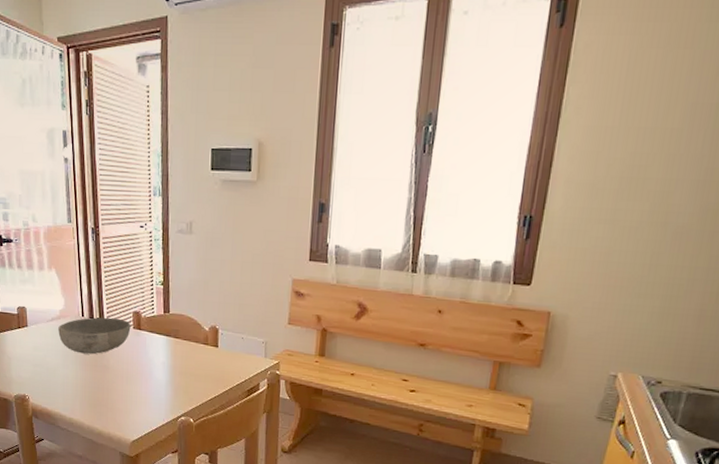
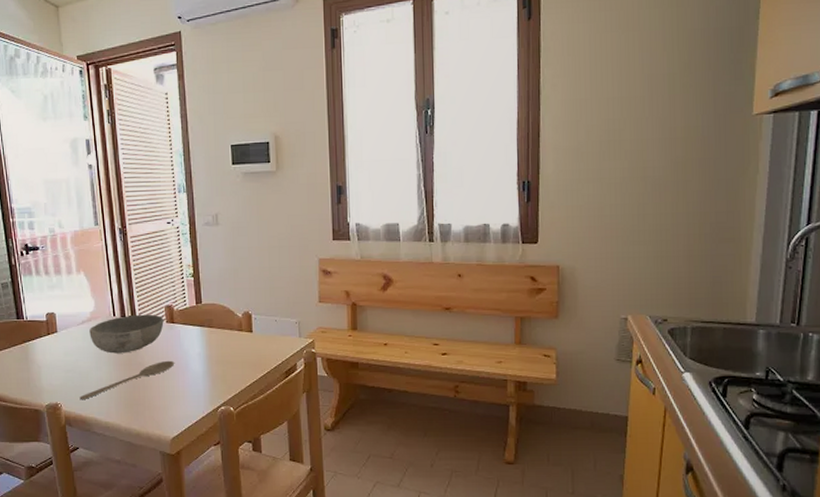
wooden spoon: none [46,366,139,394] -> present [79,360,175,399]

